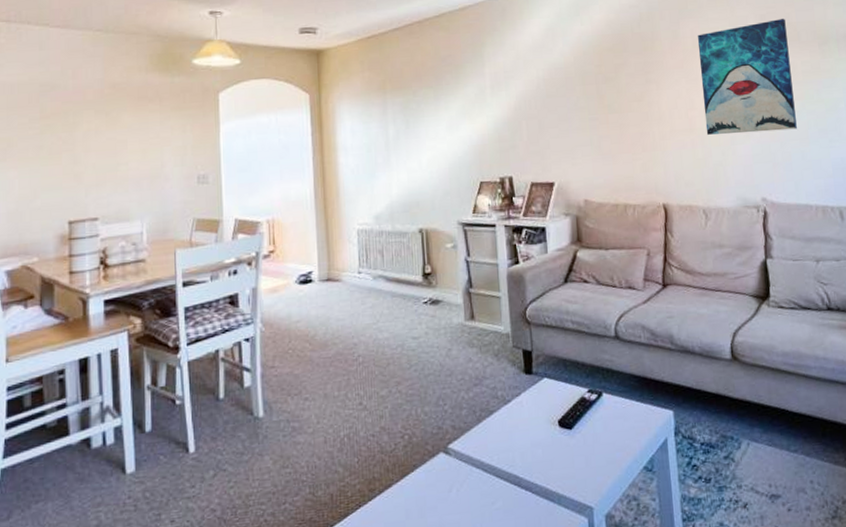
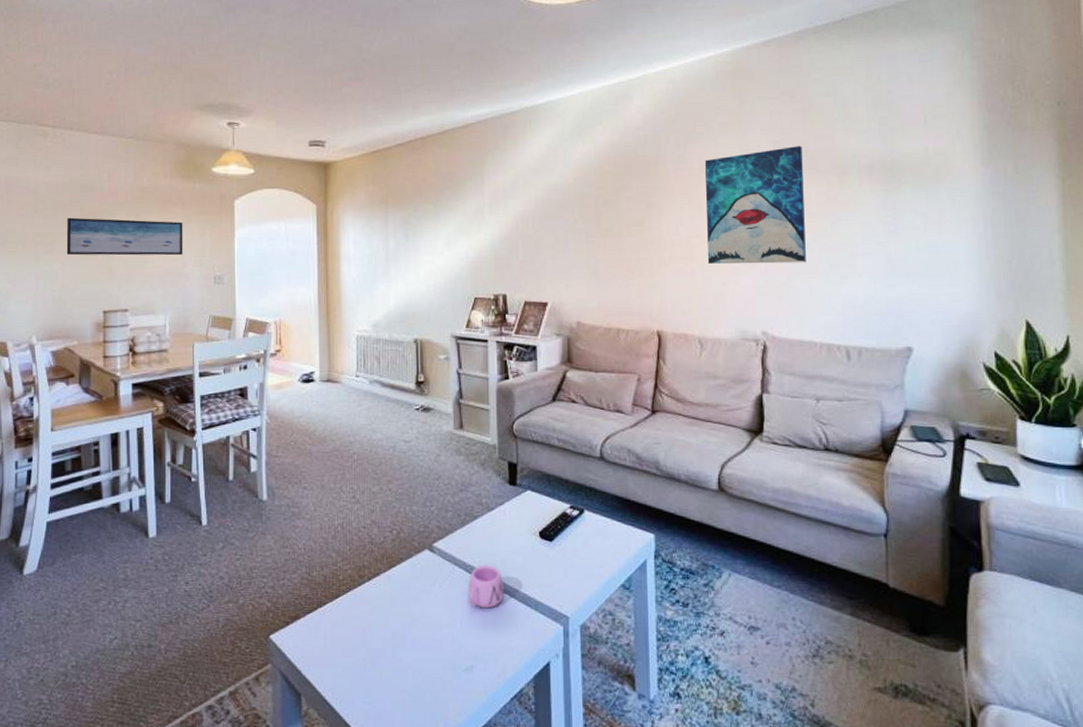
wall art: none [23,118,162,162] -> present [66,217,183,256]
mug: none [487,461,526,510] -> present [469,564,505,609]

